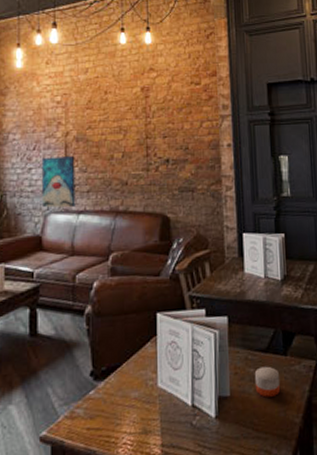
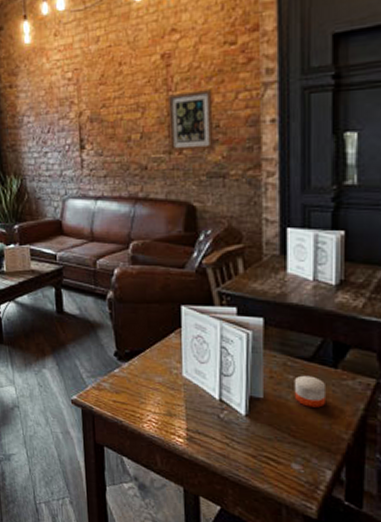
wall art: present [41,156,76,208] -> none [56,138,93,193]
wall art: none [146,118,184,169] -> present [167,89,214,151]

